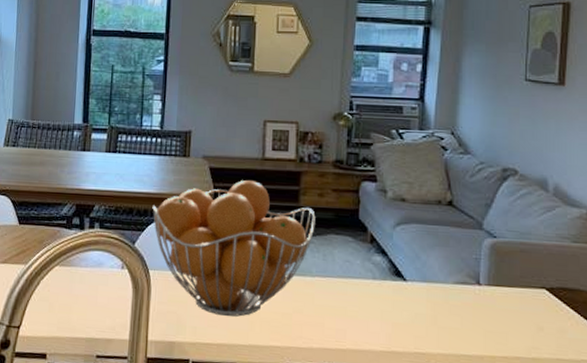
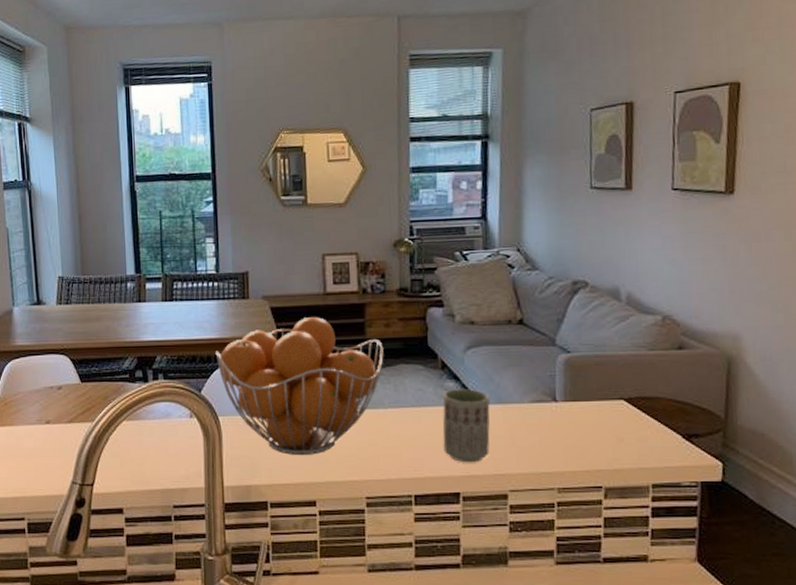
cup: none [366,263,415,339] -> present [442,389,490,463]

